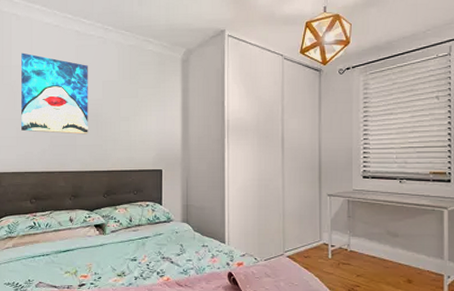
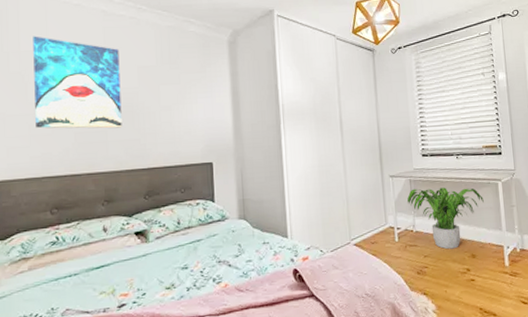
potted plant: none [344,209,426,272] -> present [407,187,484,249]

